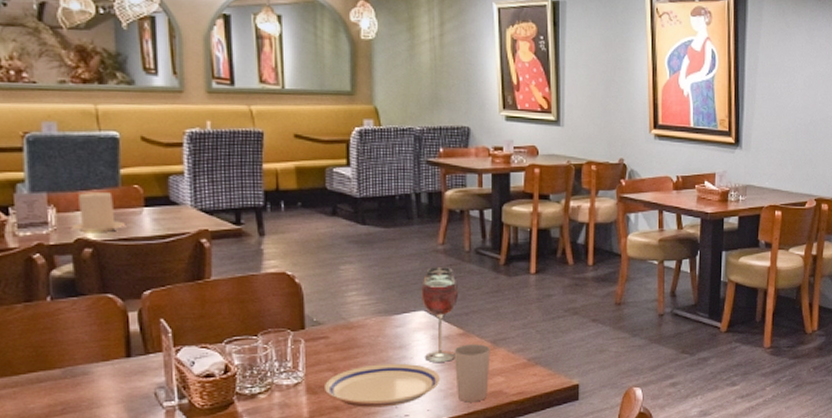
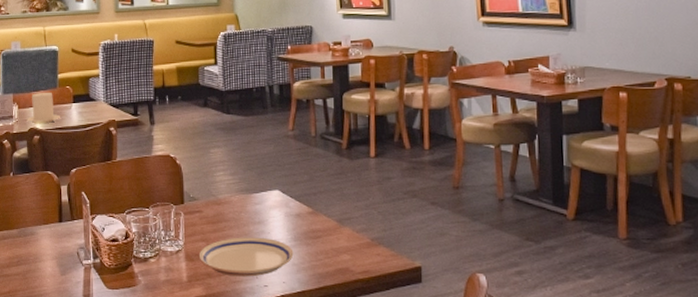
wineglass: present [421,267,458,362] -> none [275,151,307,238]
cup: present [454,344,491,403] -> none [304,222,337,278]

